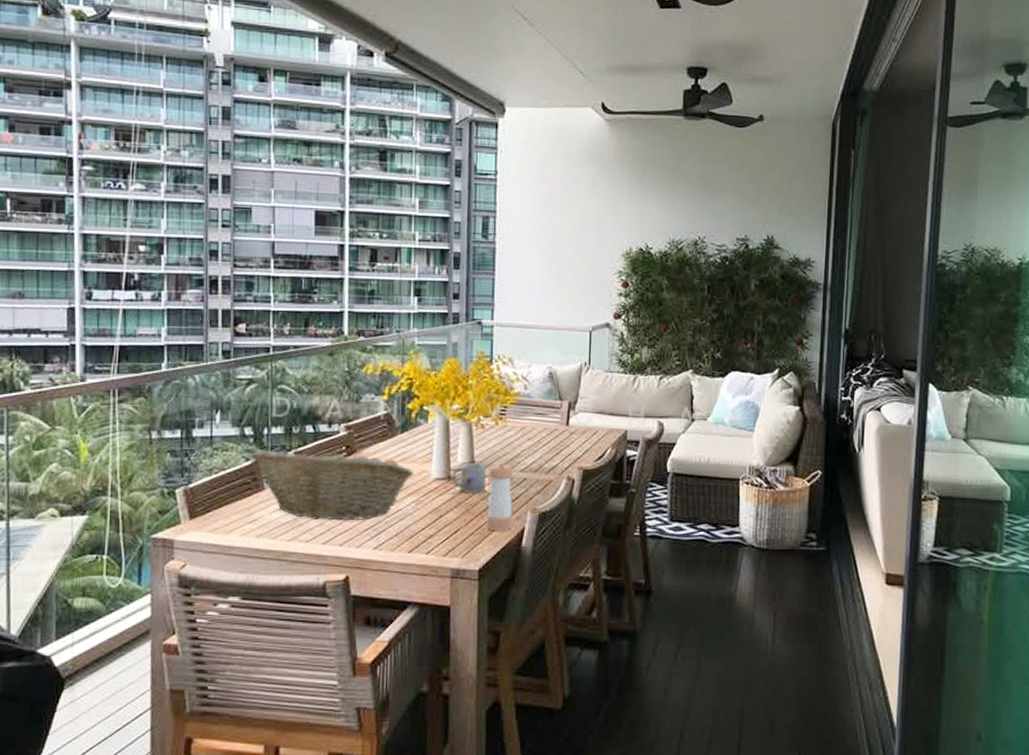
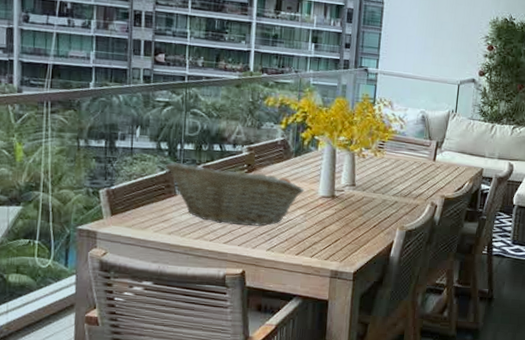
mug: present [450,463,486,493] -> none [334,185,365,211]
pepper shaker: present [487,462,514,531] -> none [362,187,388,243]

